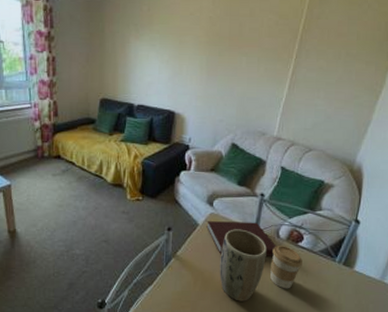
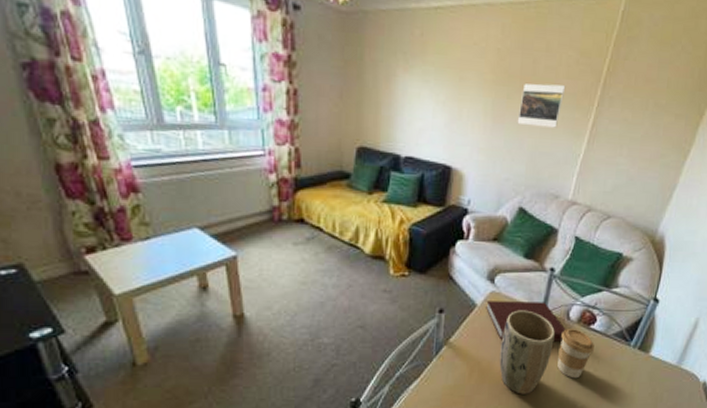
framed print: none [227,42,268,77] -> present [517,83,566,128]

